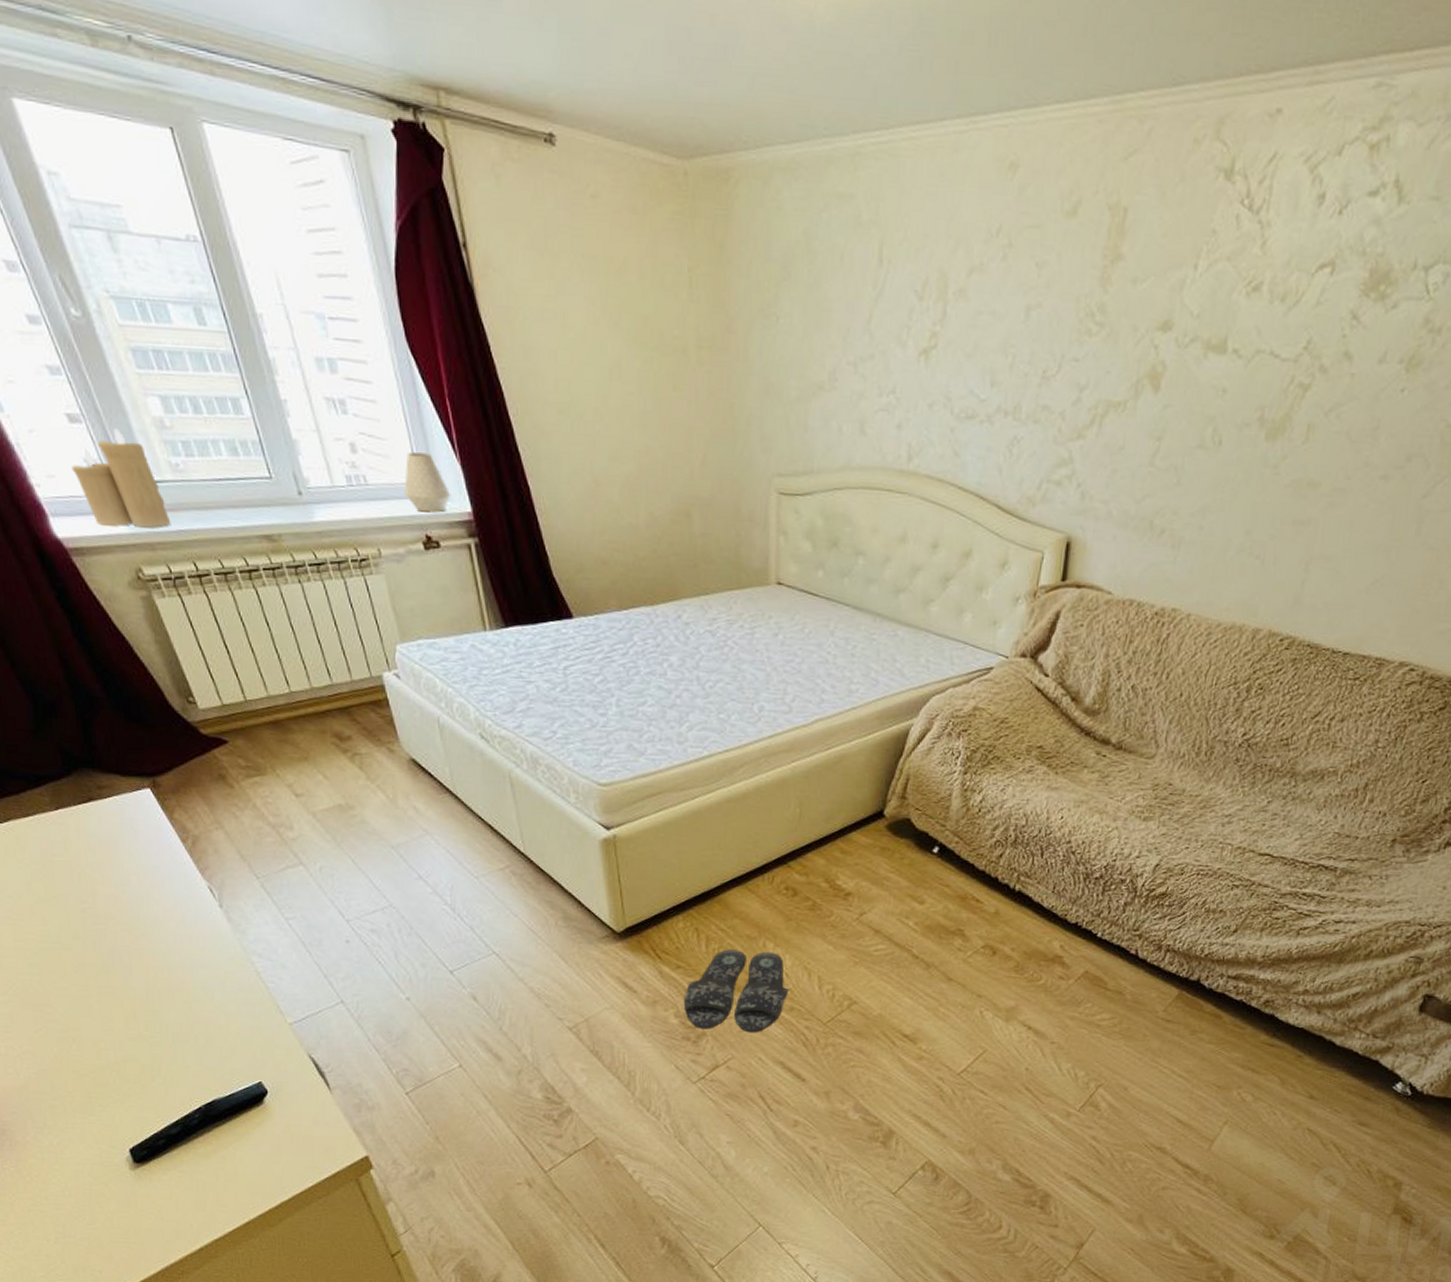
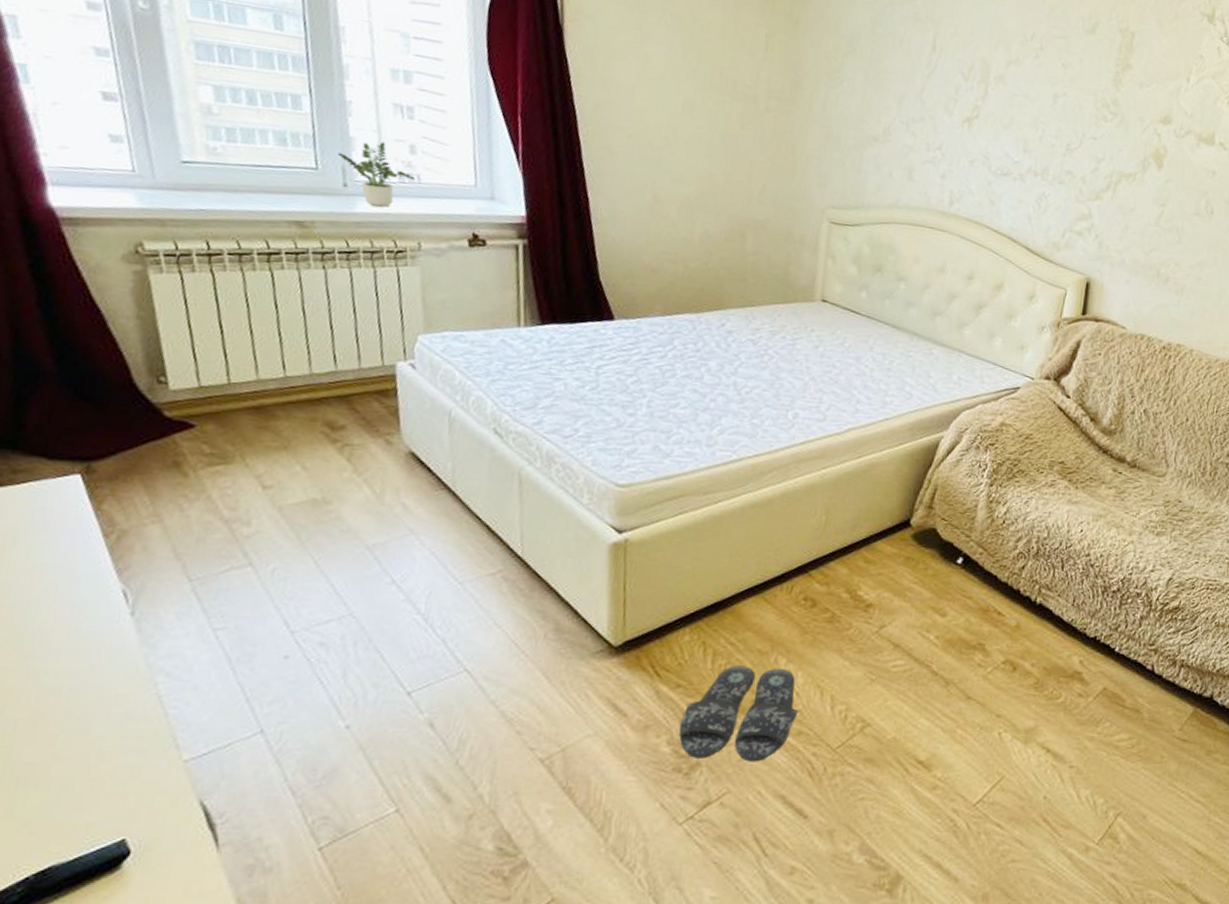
candle: present [71,428,171,528] -> none [90,109,192,206]
potted plant: none [285,442,362,514] -> present [337,141,415,207]
vase: present [404,452,451,513] -> none [458,158,507,215]

